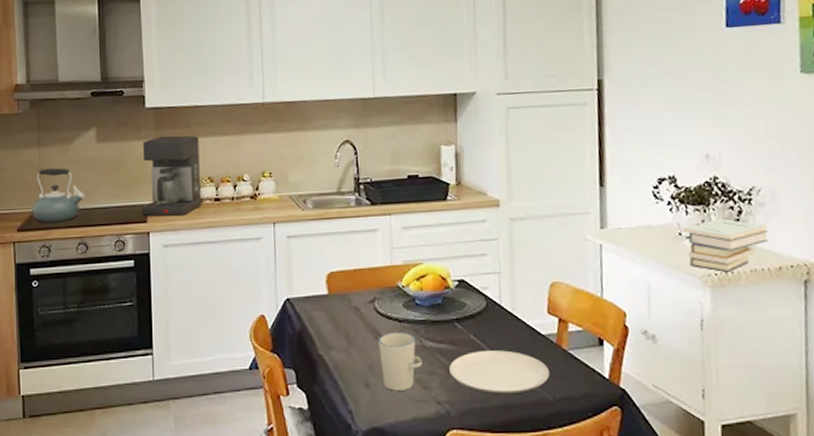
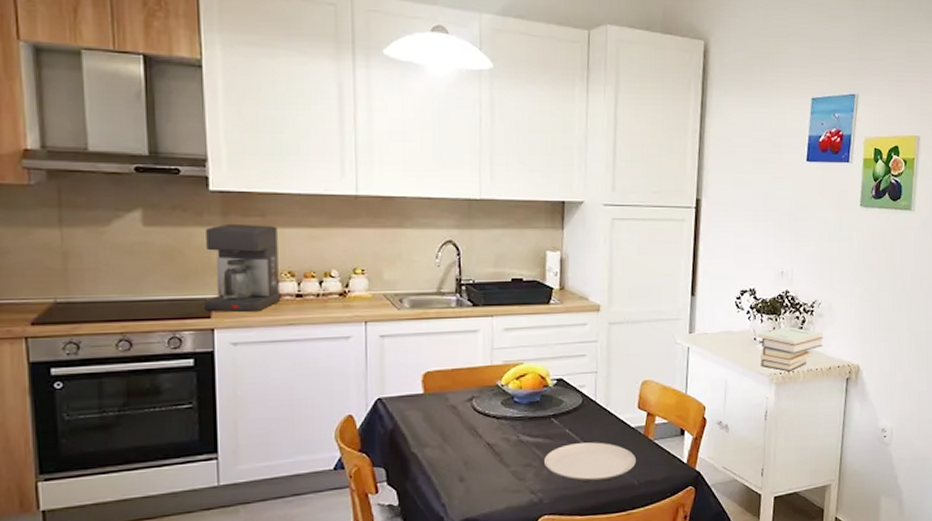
kettle: present [32,168,86,224] -> none [52,253,128,316]
cup: present [378,331,422,391] -> none [474,428,518,484]

